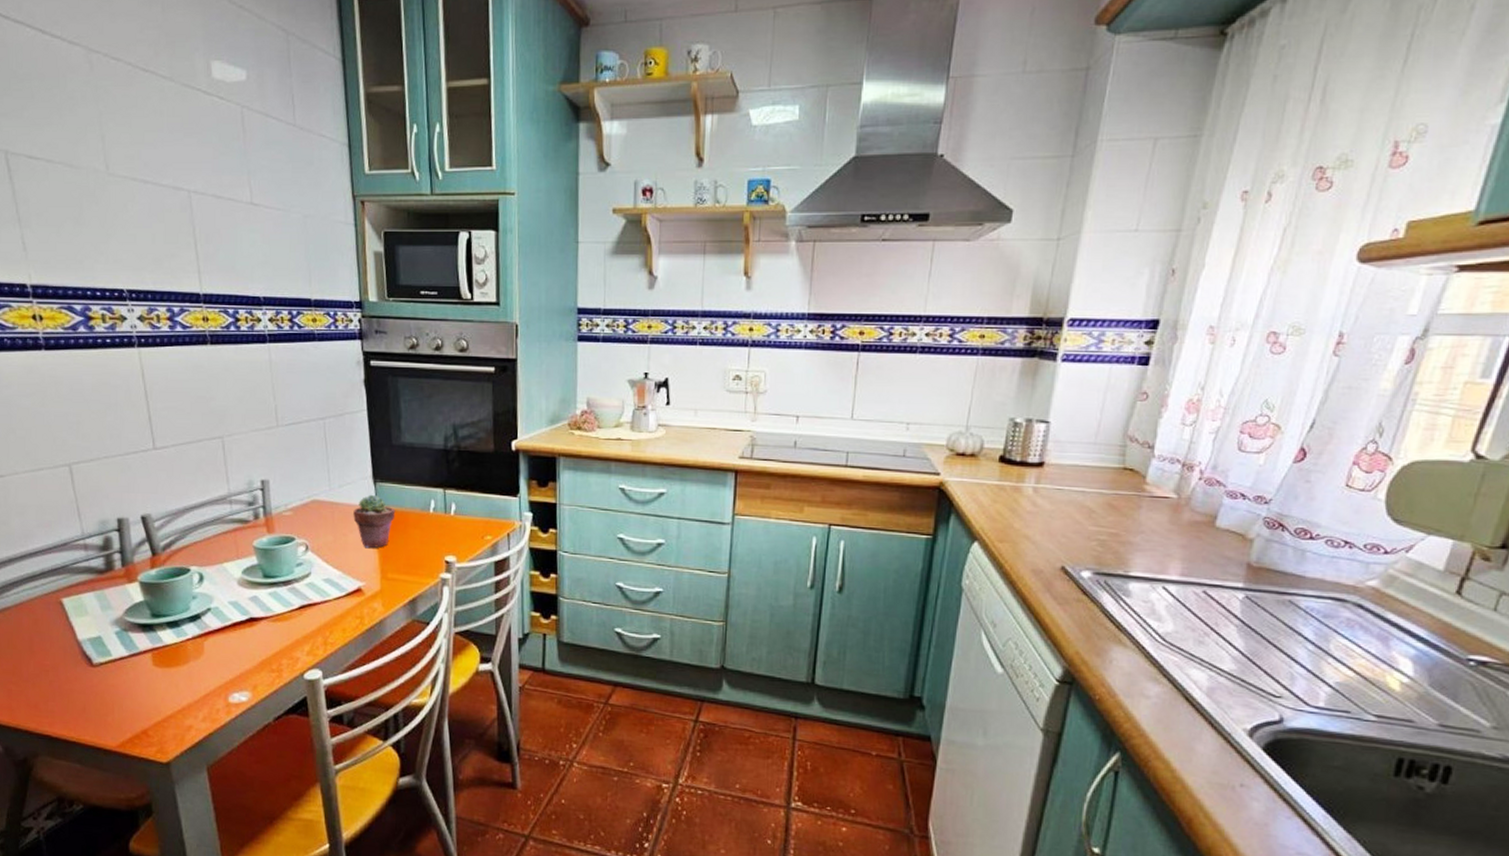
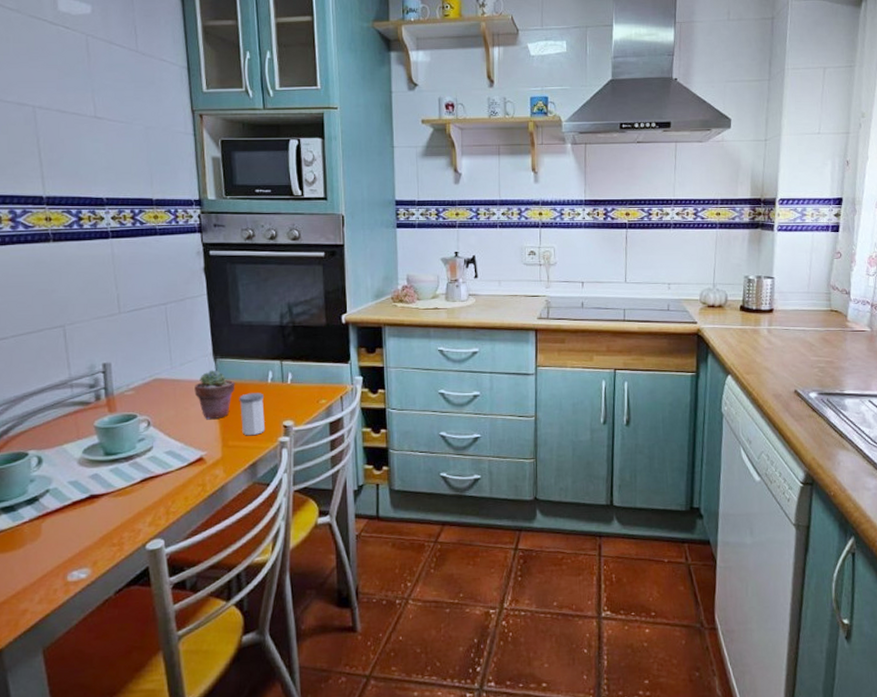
salt shaker: none [399,522,426,570] -> present [239,393,266,436]

